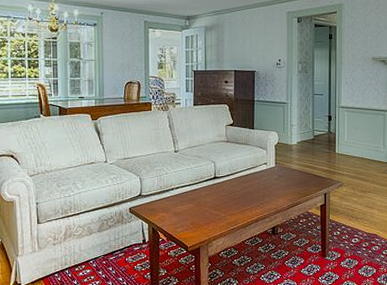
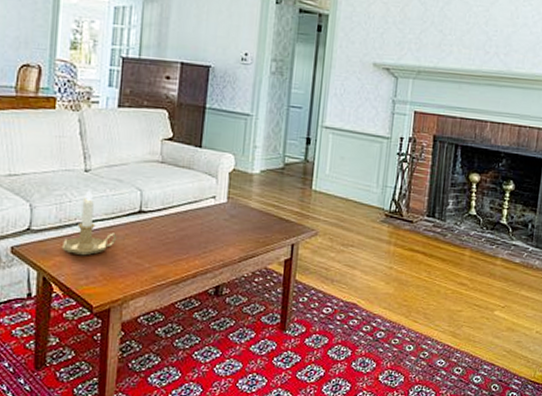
candlestick: none [163,165,200,211] -> present [61,190,117,256]

